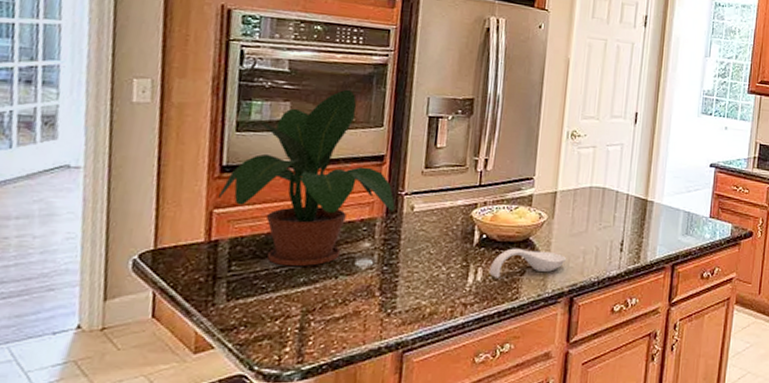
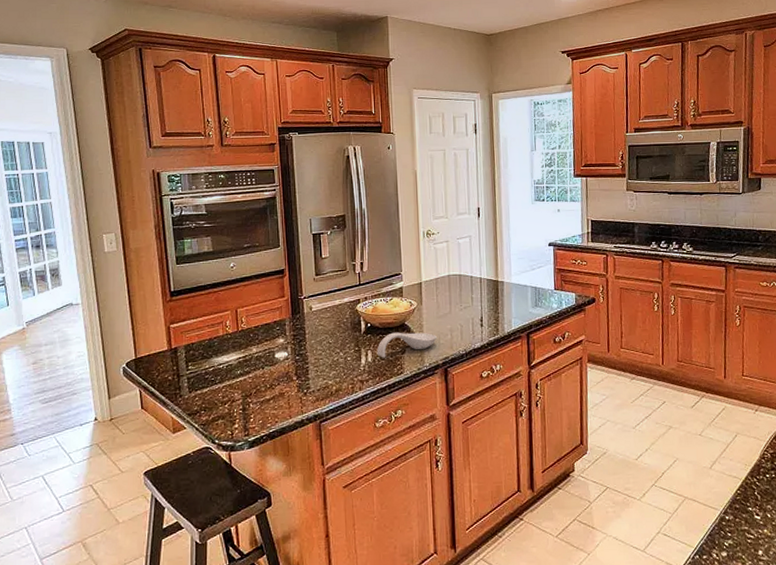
potted plant: present [219,89,395,267] -> none [172,221,298,363]

